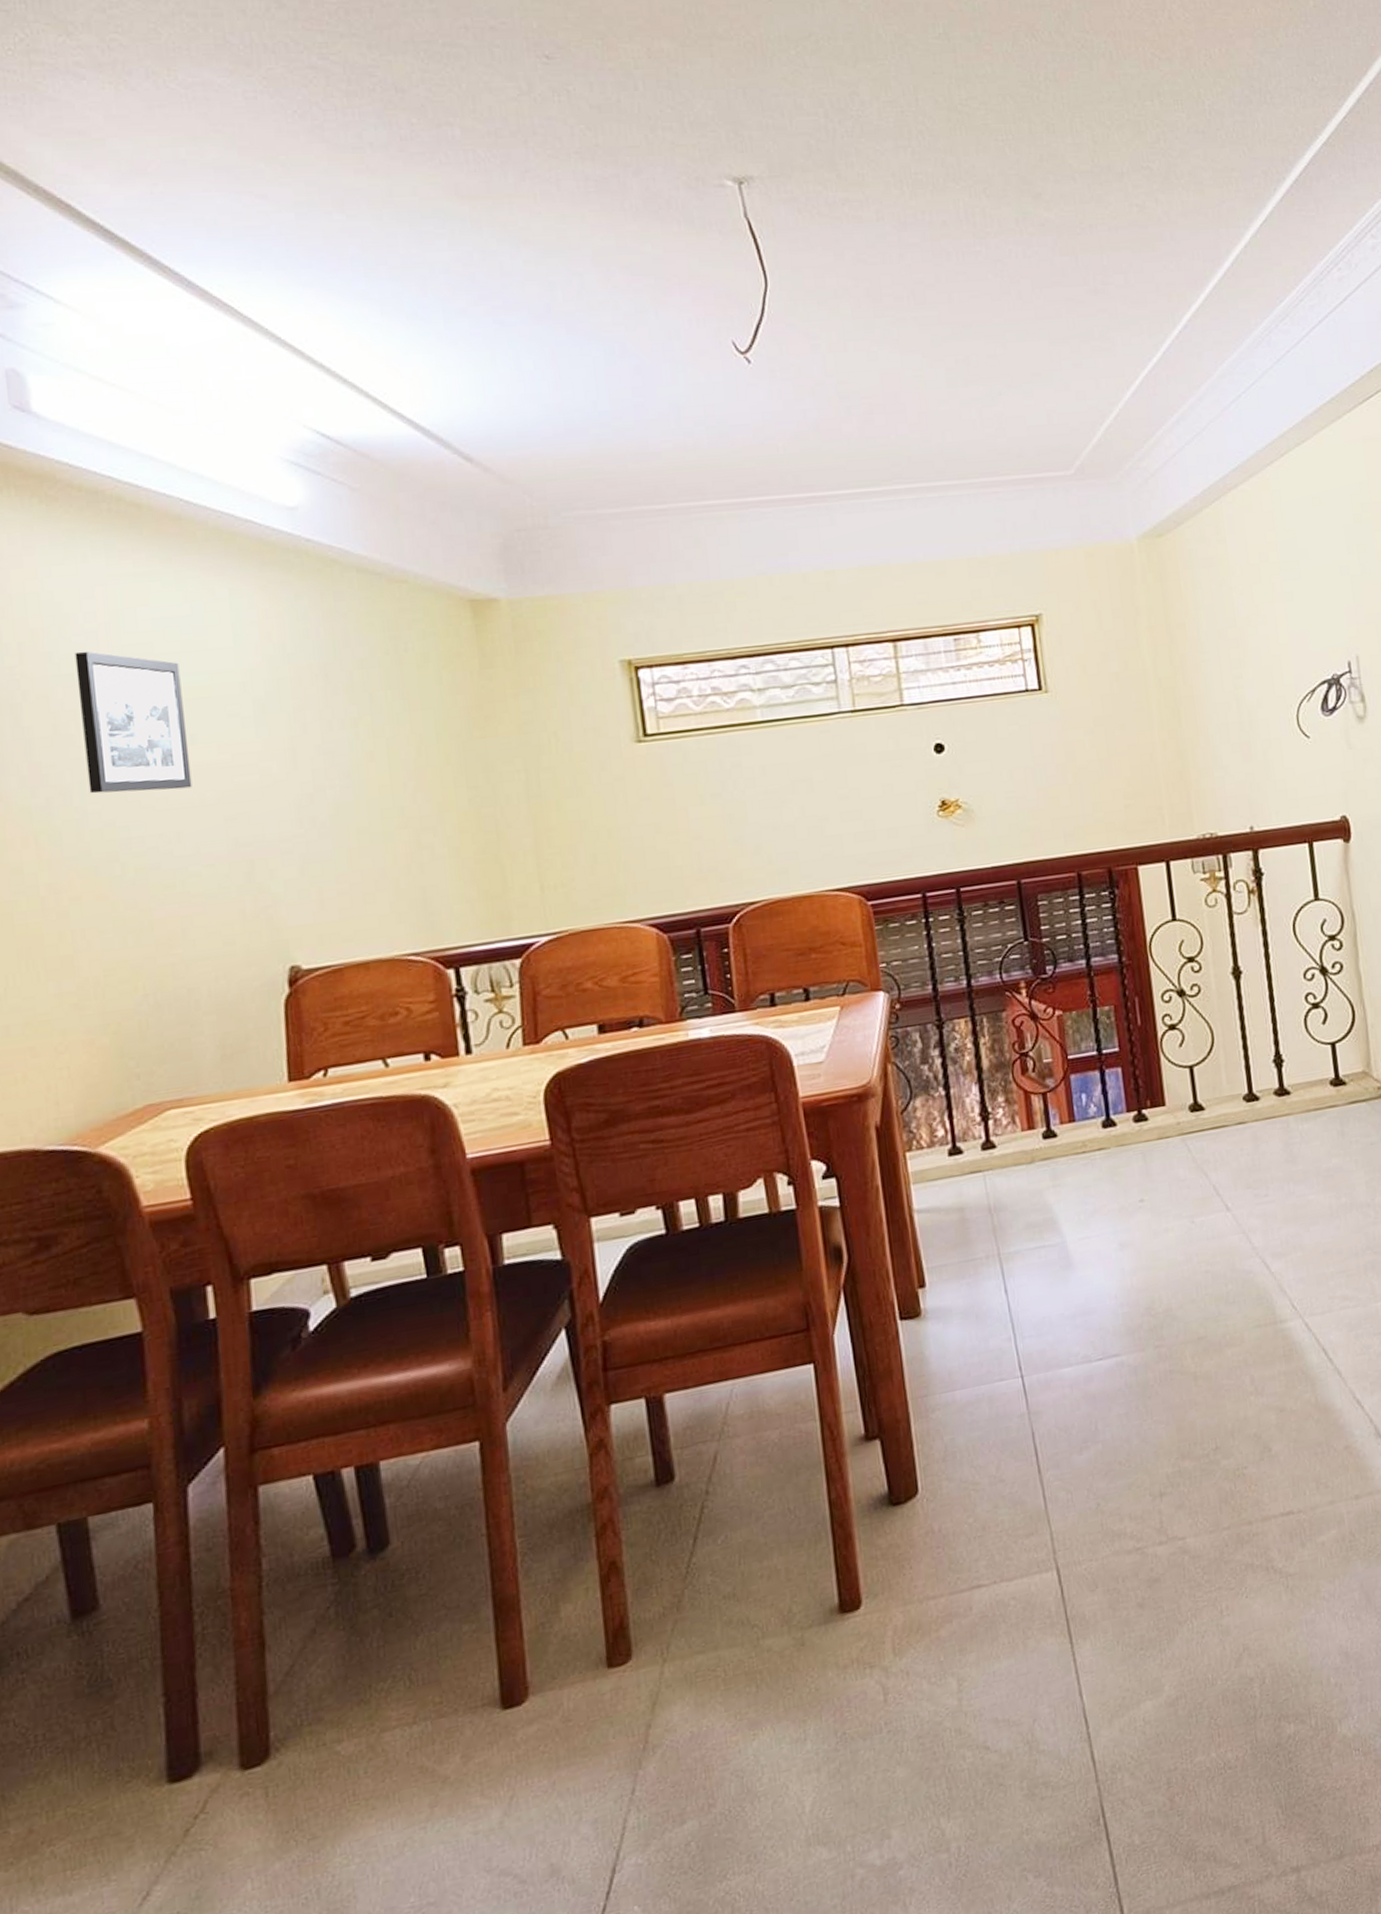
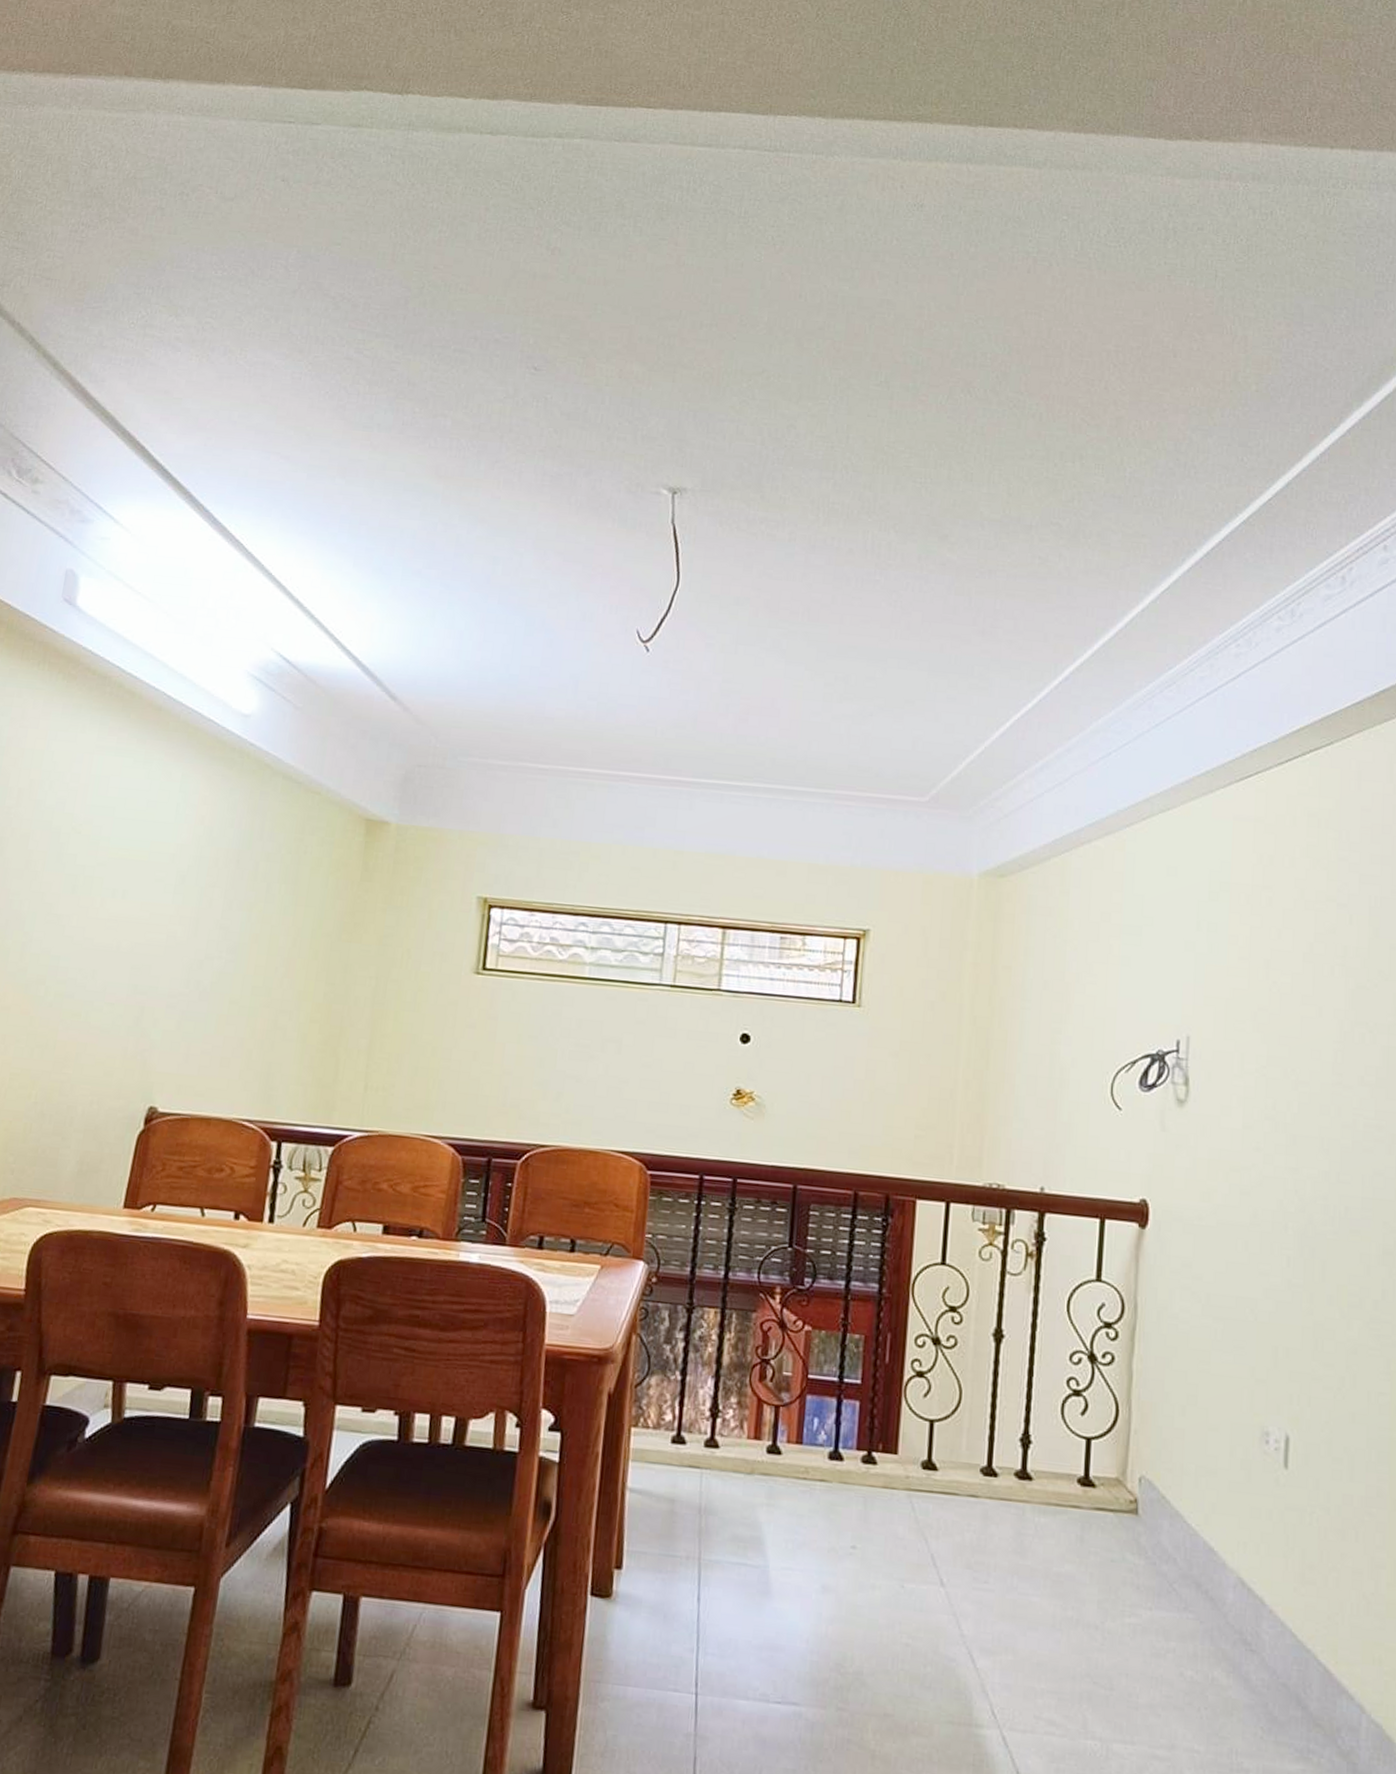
picture frame: present [75,651,192,794] -> none [38,804,130,935]

